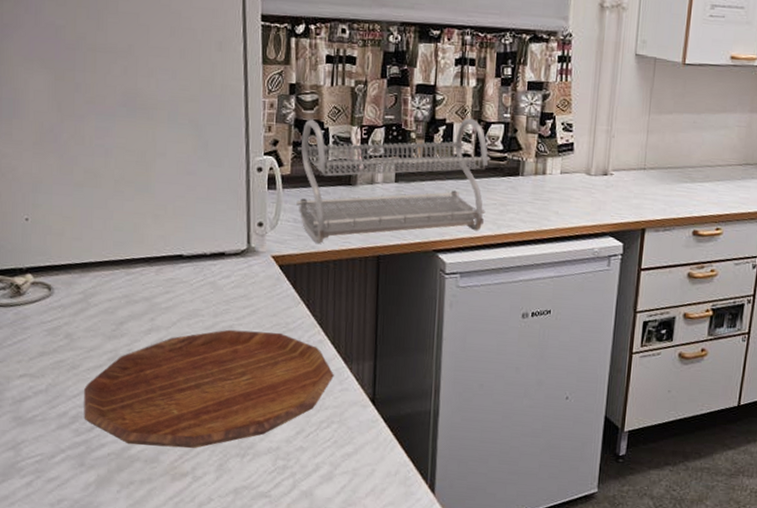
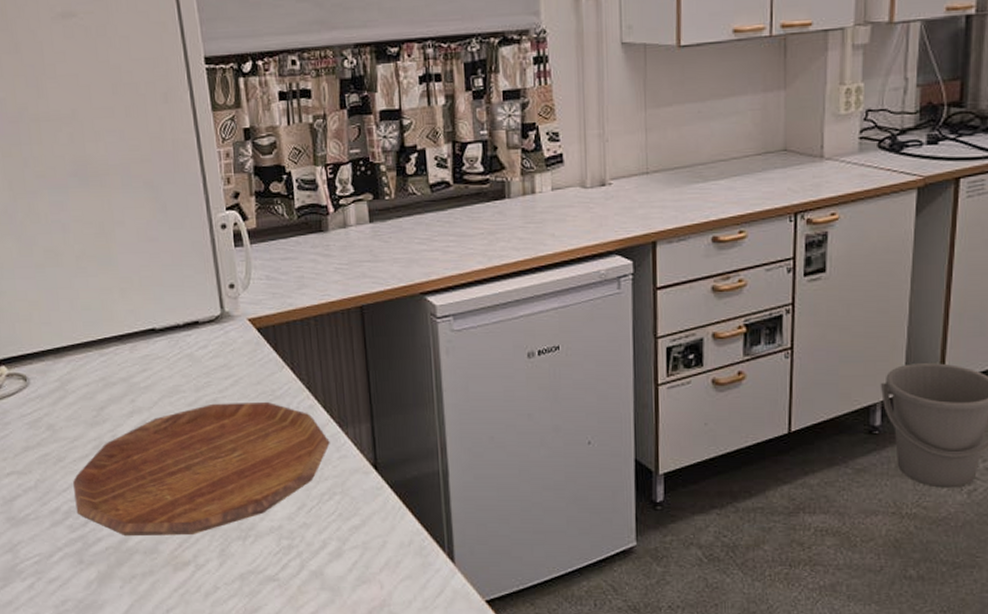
dish rack: present [296,118,491,244] -> none [261,140,473,300]

